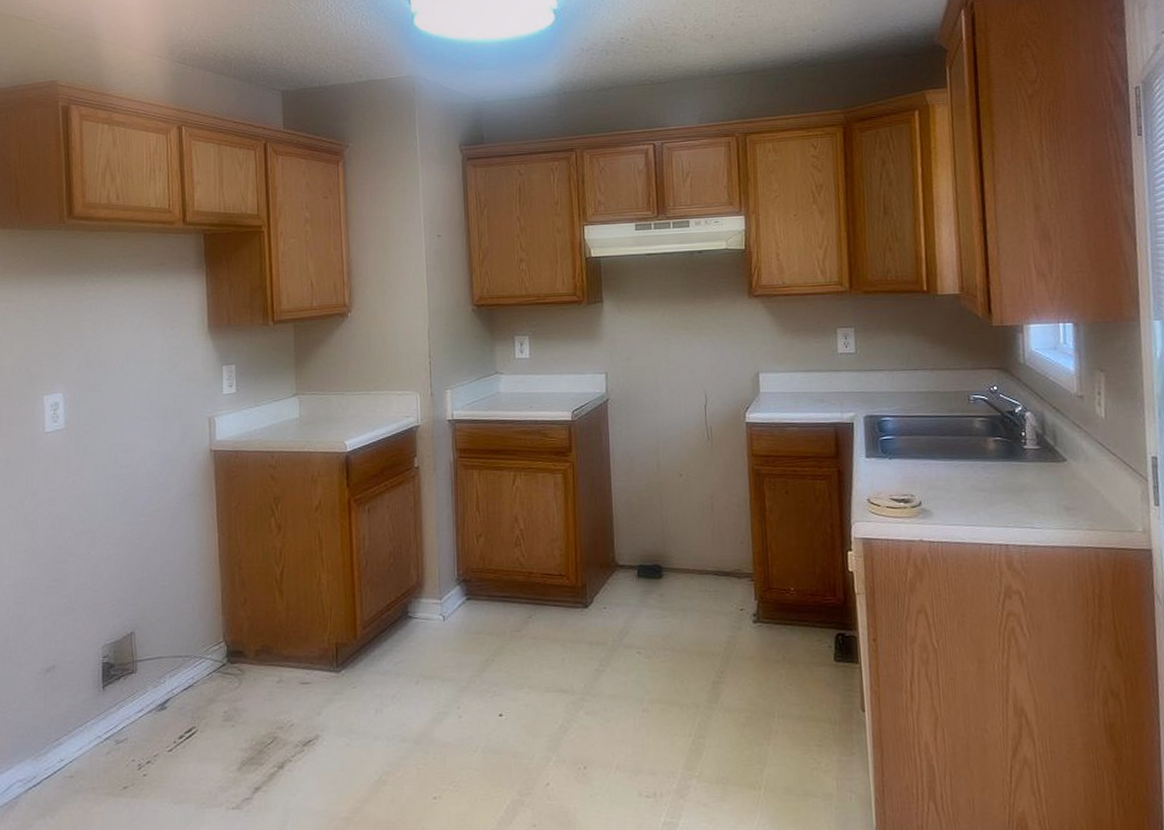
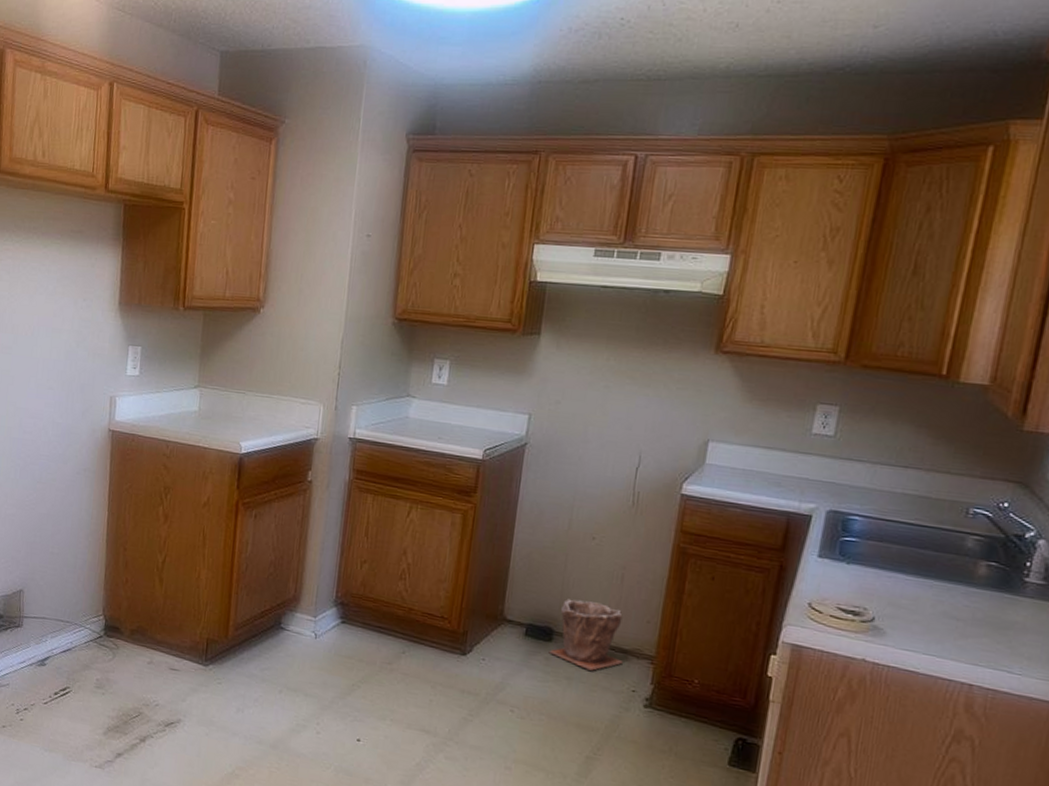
plant pot: none [661,533,727,598] -> present [548,598,623,671]

